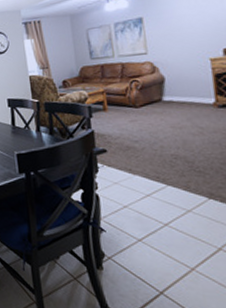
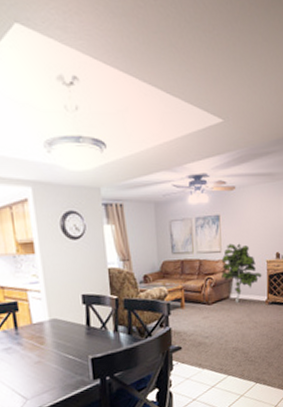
indoor plant: none [149,43,205,106] -> present [221,243,262,303]

